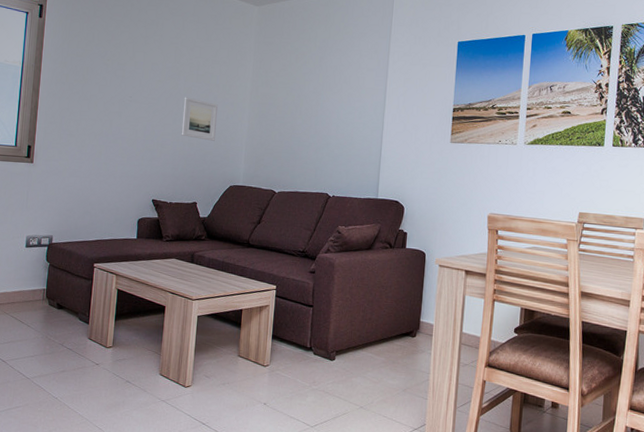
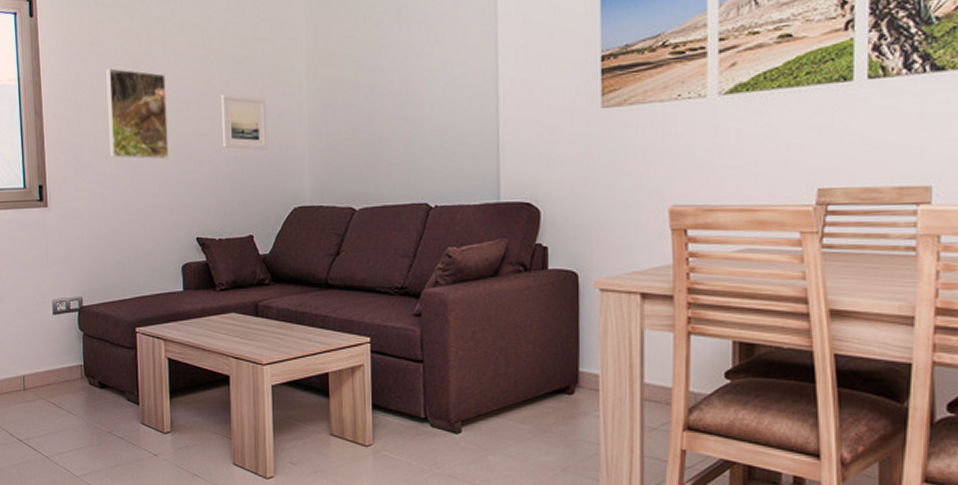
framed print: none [91,65,143,139] -> present [106,68,169,160]

